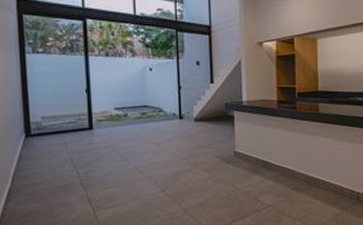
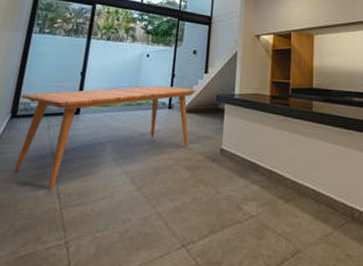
dining table: none [30,97,205,198] -> present [13,85,197,191]

